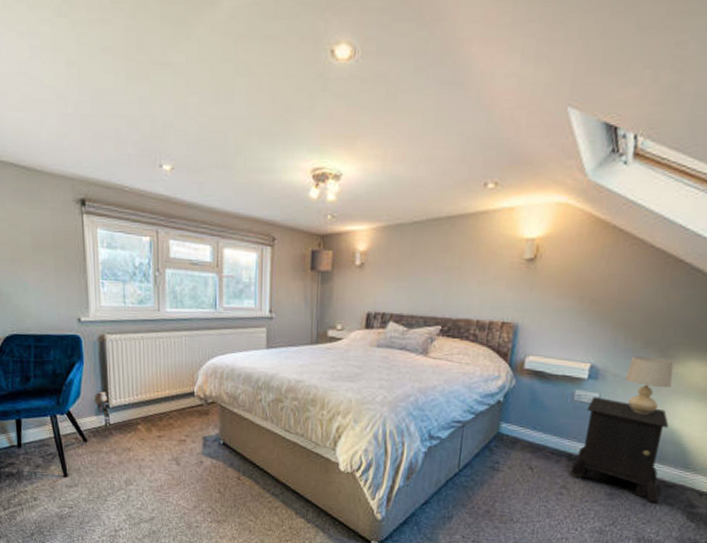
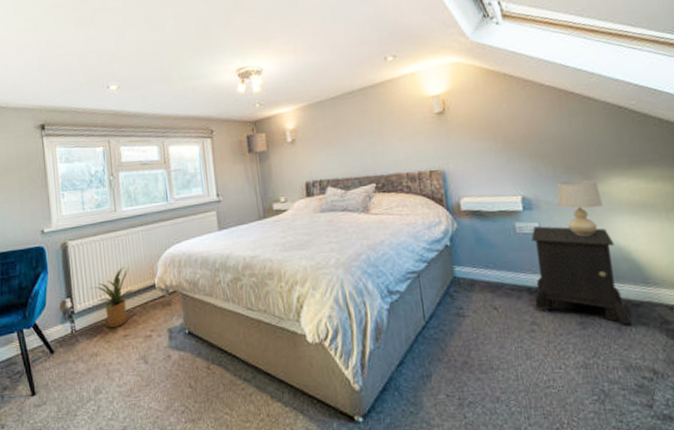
house plant: none [127,369,172,428] -> present [90,267,134,328]

